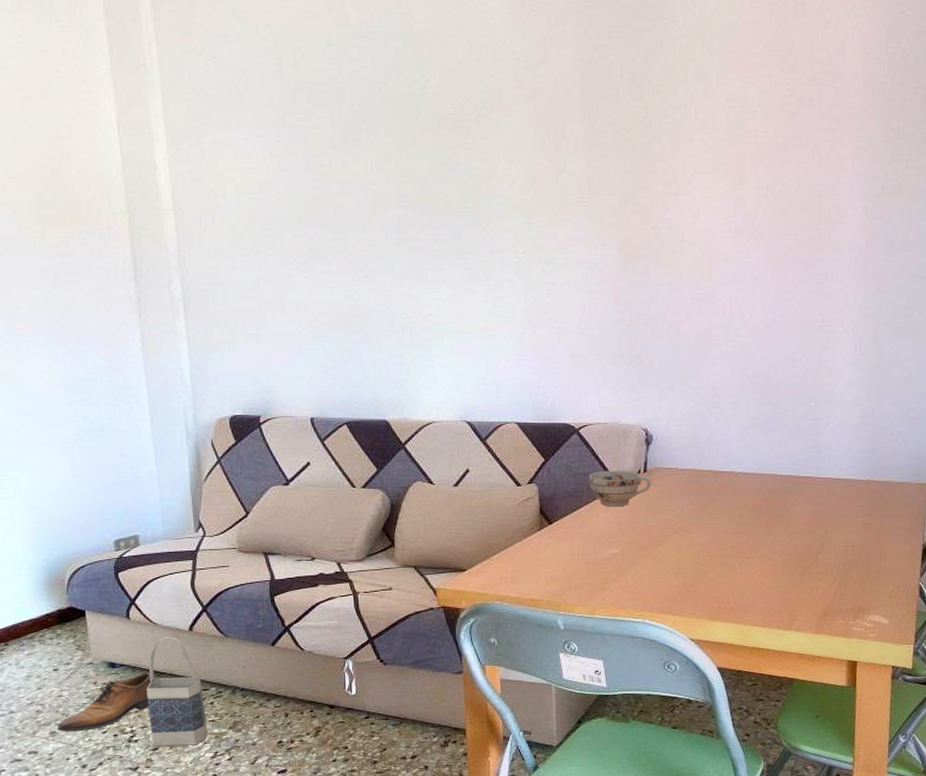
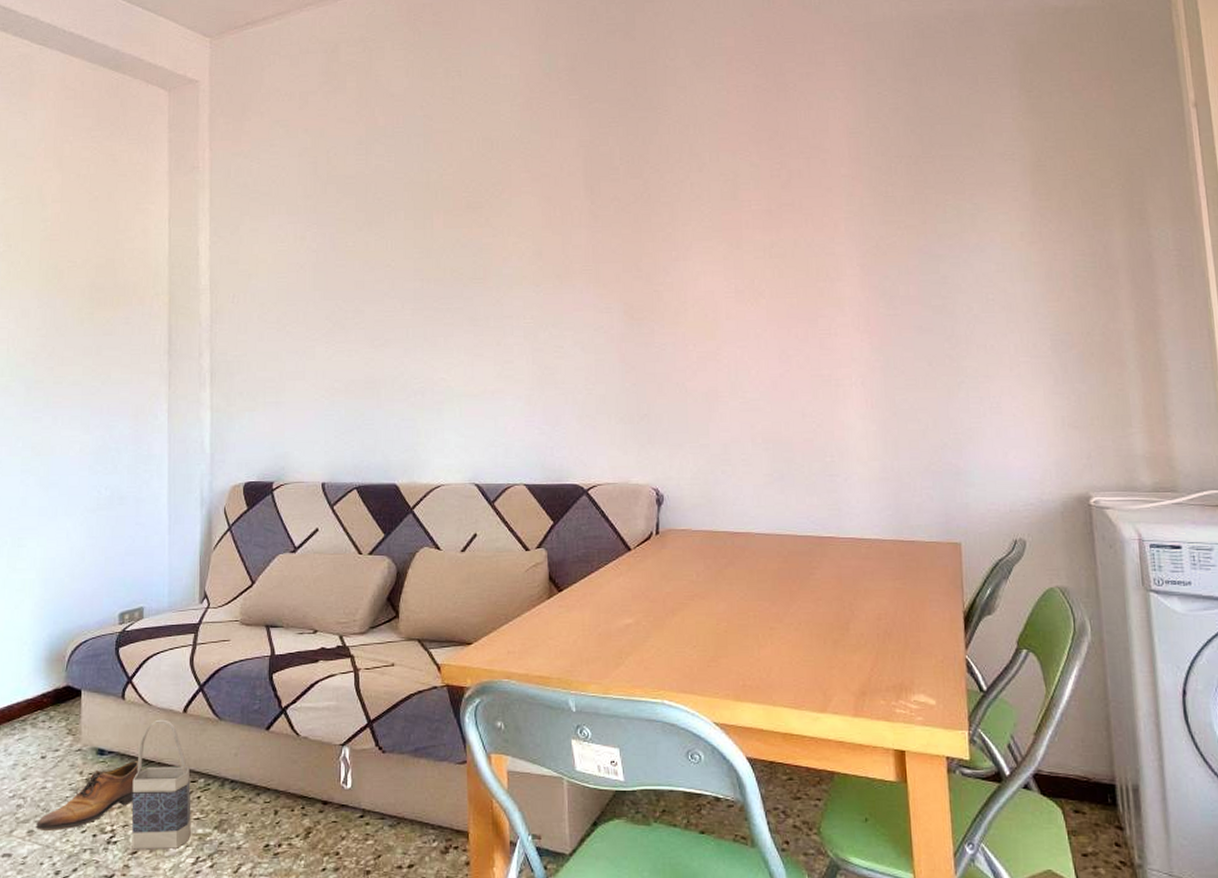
teacup: present [588,470,651,507] -> none [599,532,664,572]

